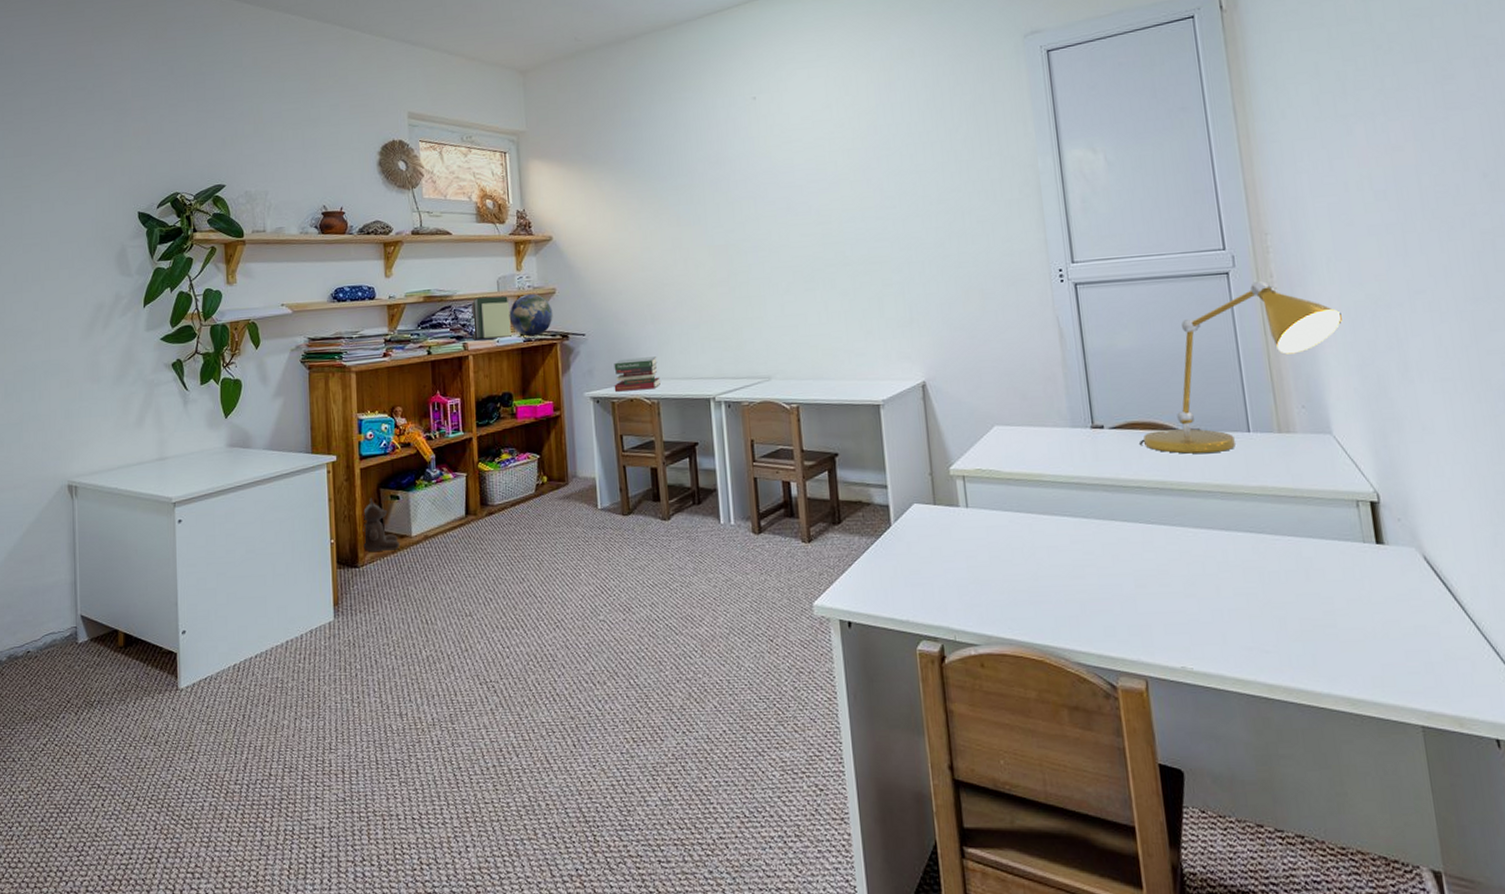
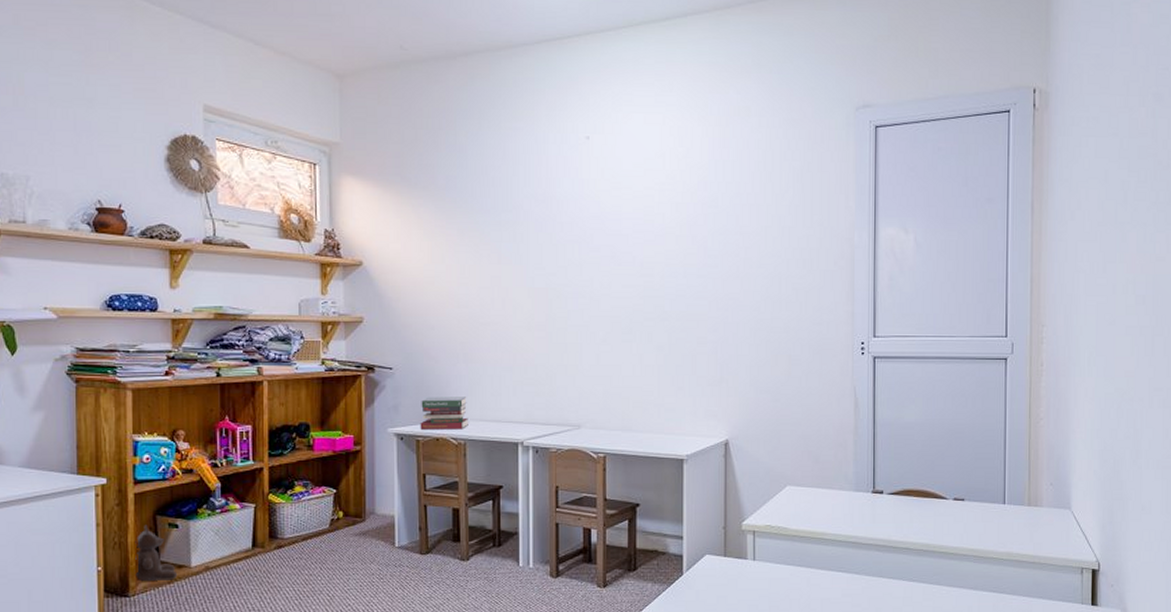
books: present [471,296,511,341] -> none [267,319,312,366]
globe: present [509,294,553,338] -> none [310,321,359,367]
desk lamp: present [1138,281,1342,454] -> none [911,369,1093,520]

